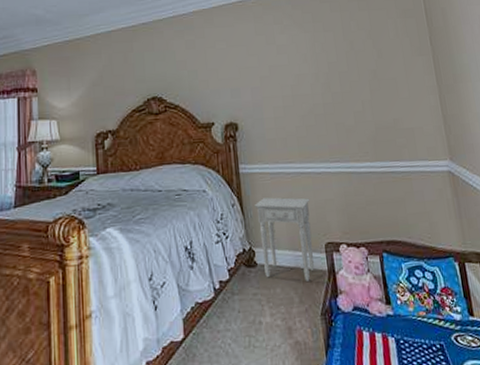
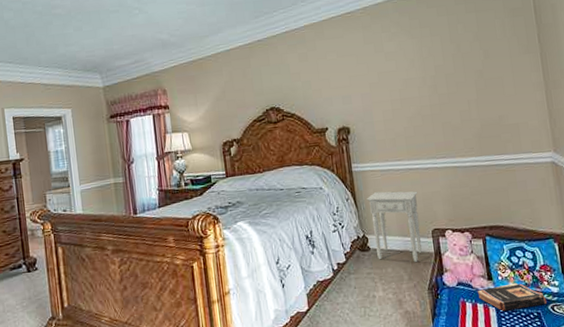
book: none [374,308,450,343] -> present [477,282,547,311]

